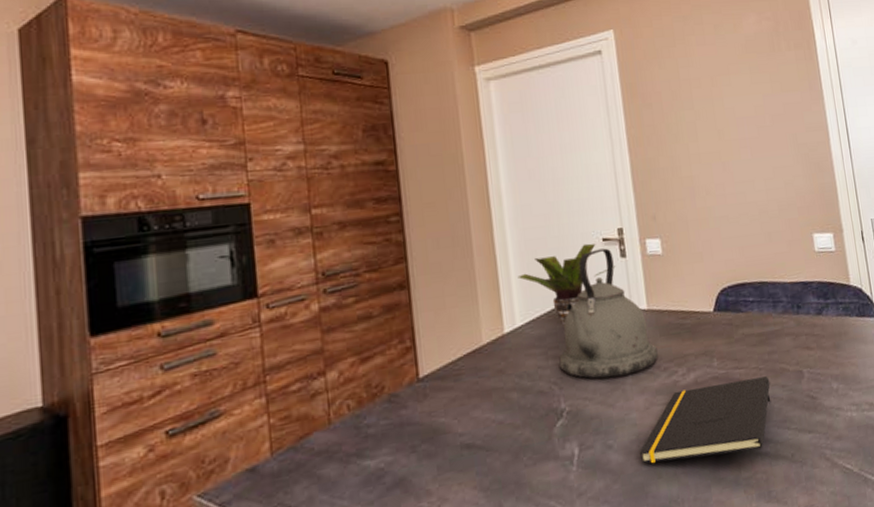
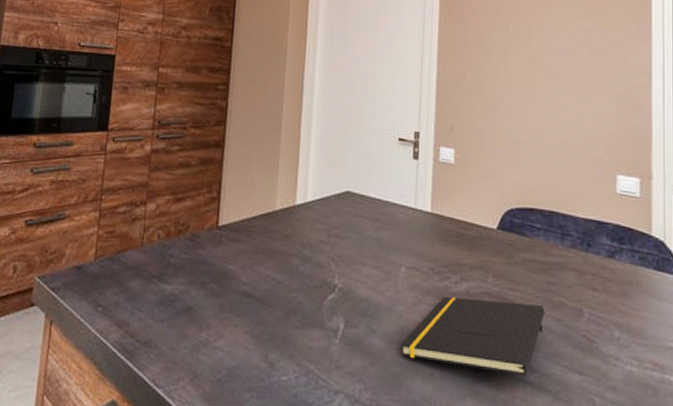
potted plant: present [517,243,615,326] -> none [316,140,407,210]
kettle: present [559,248,658,379] -> none [340,147,434,269]

